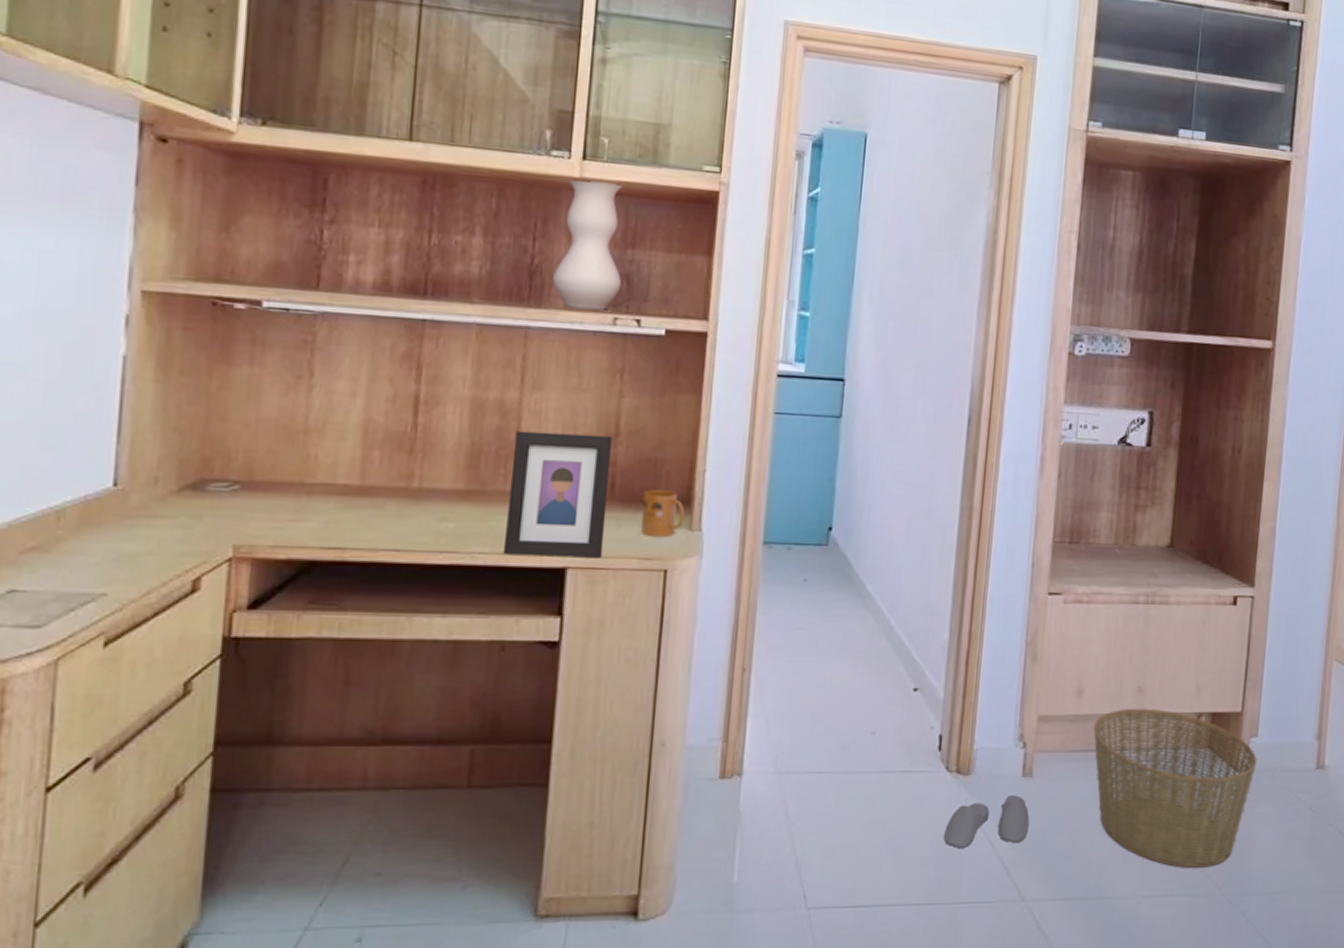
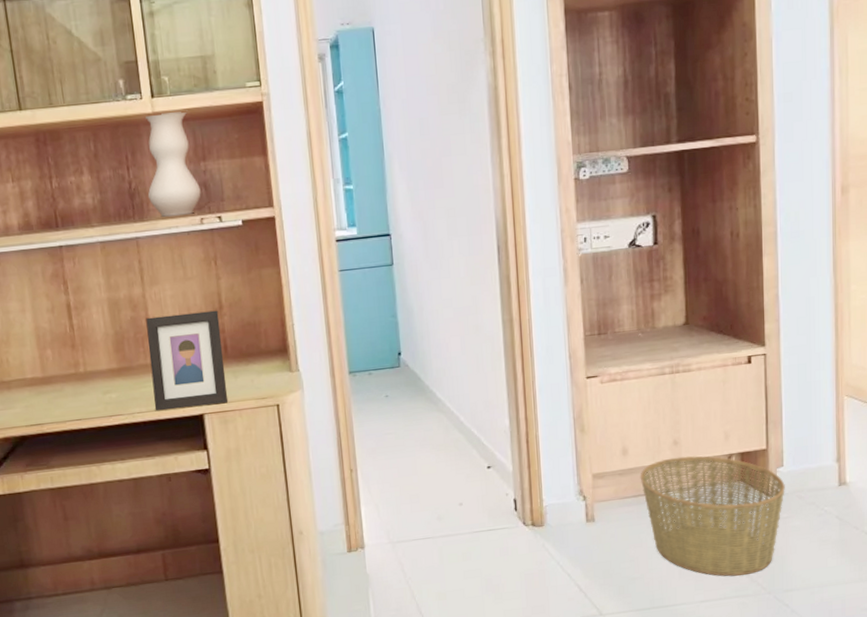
mug: present [640,489,686,538] -> none [249,344,285,382]
slippers: present [944,795,1030,848] -> none [530,537,598,582]

